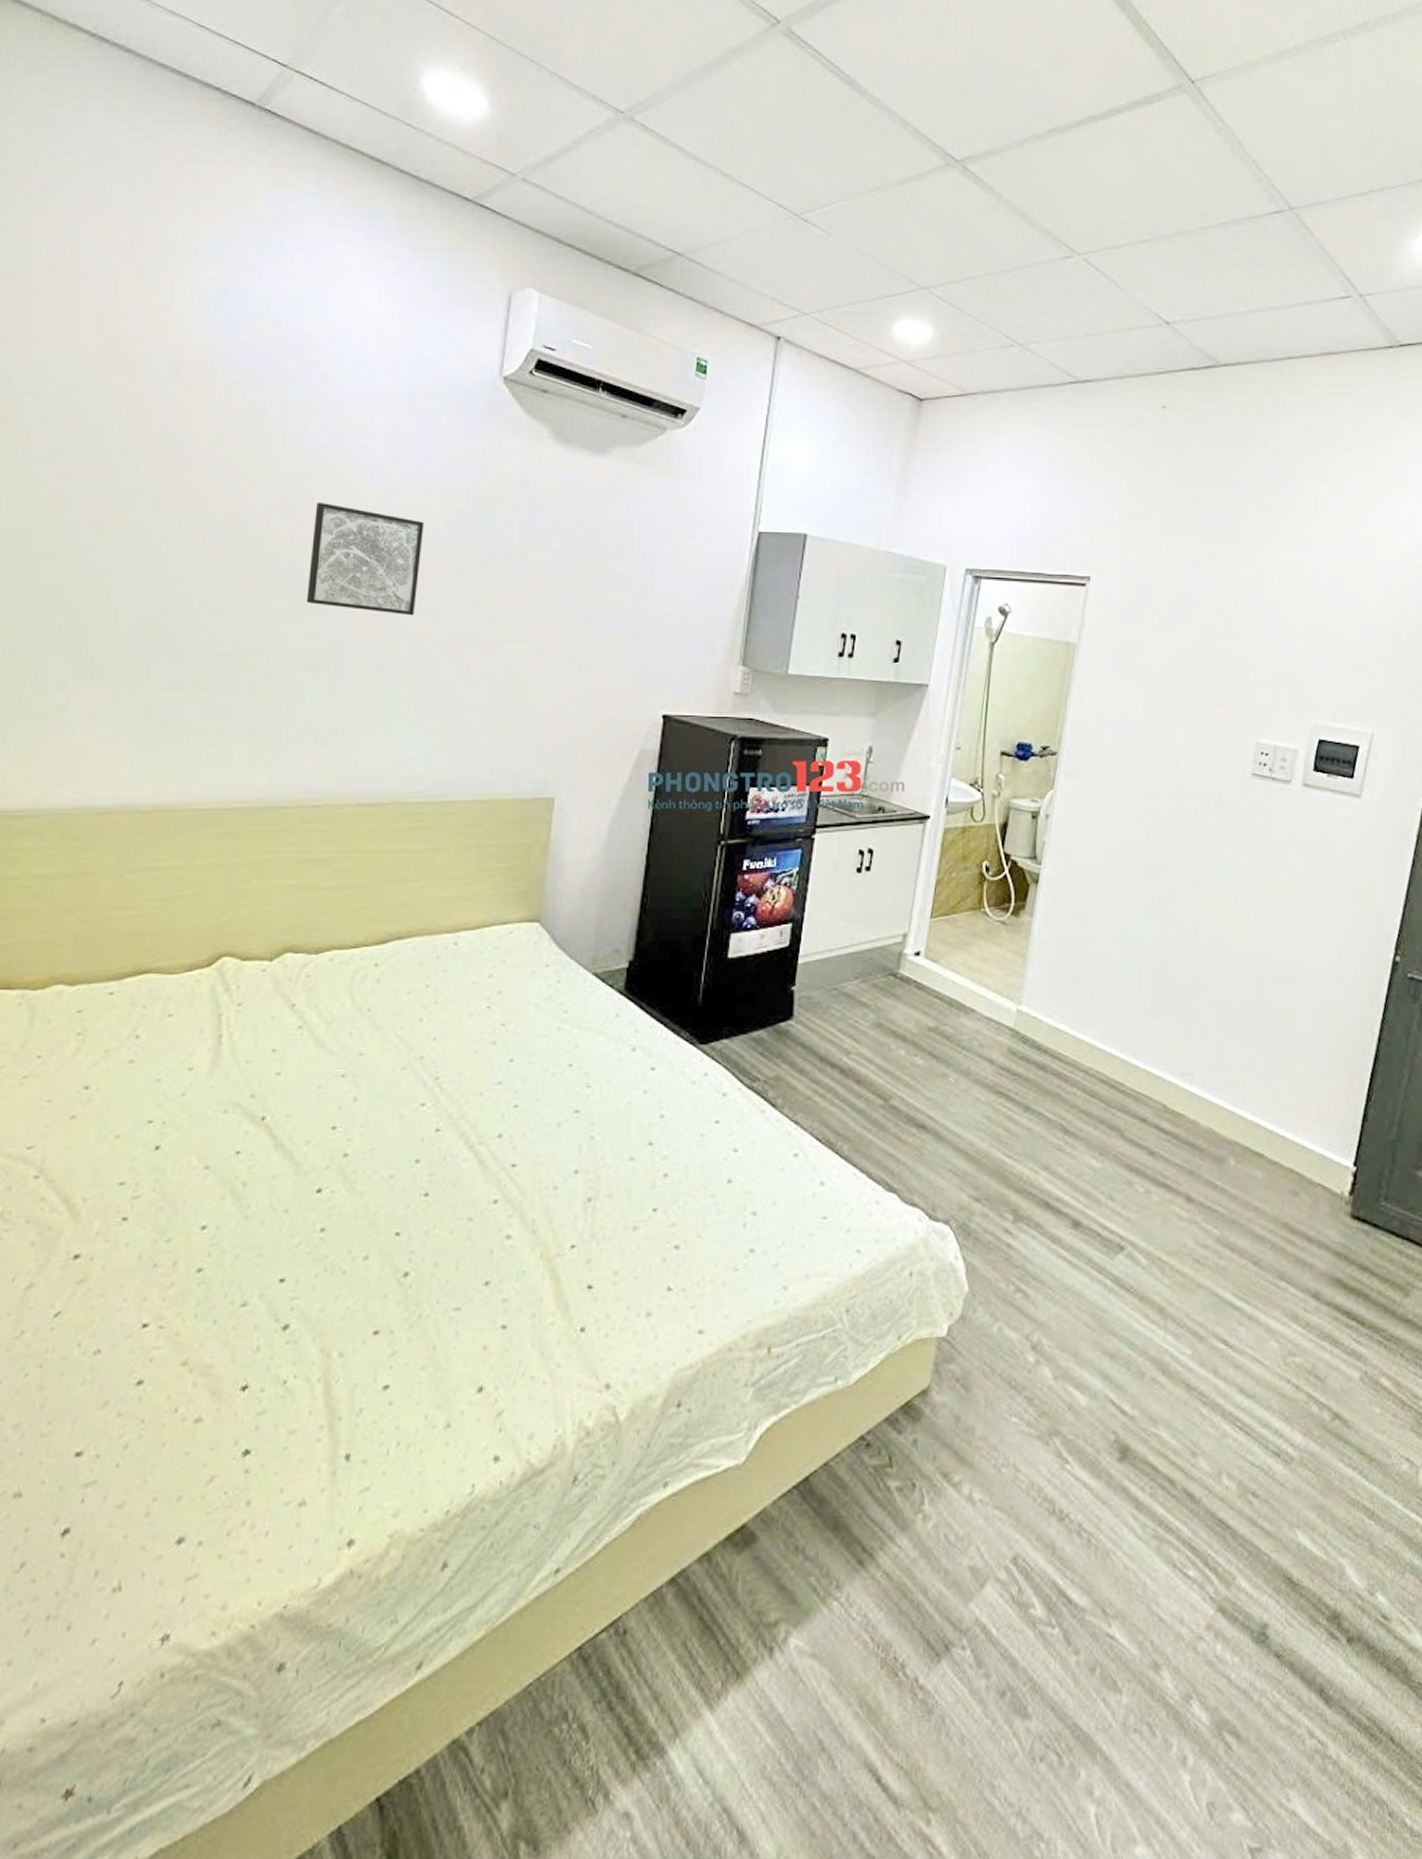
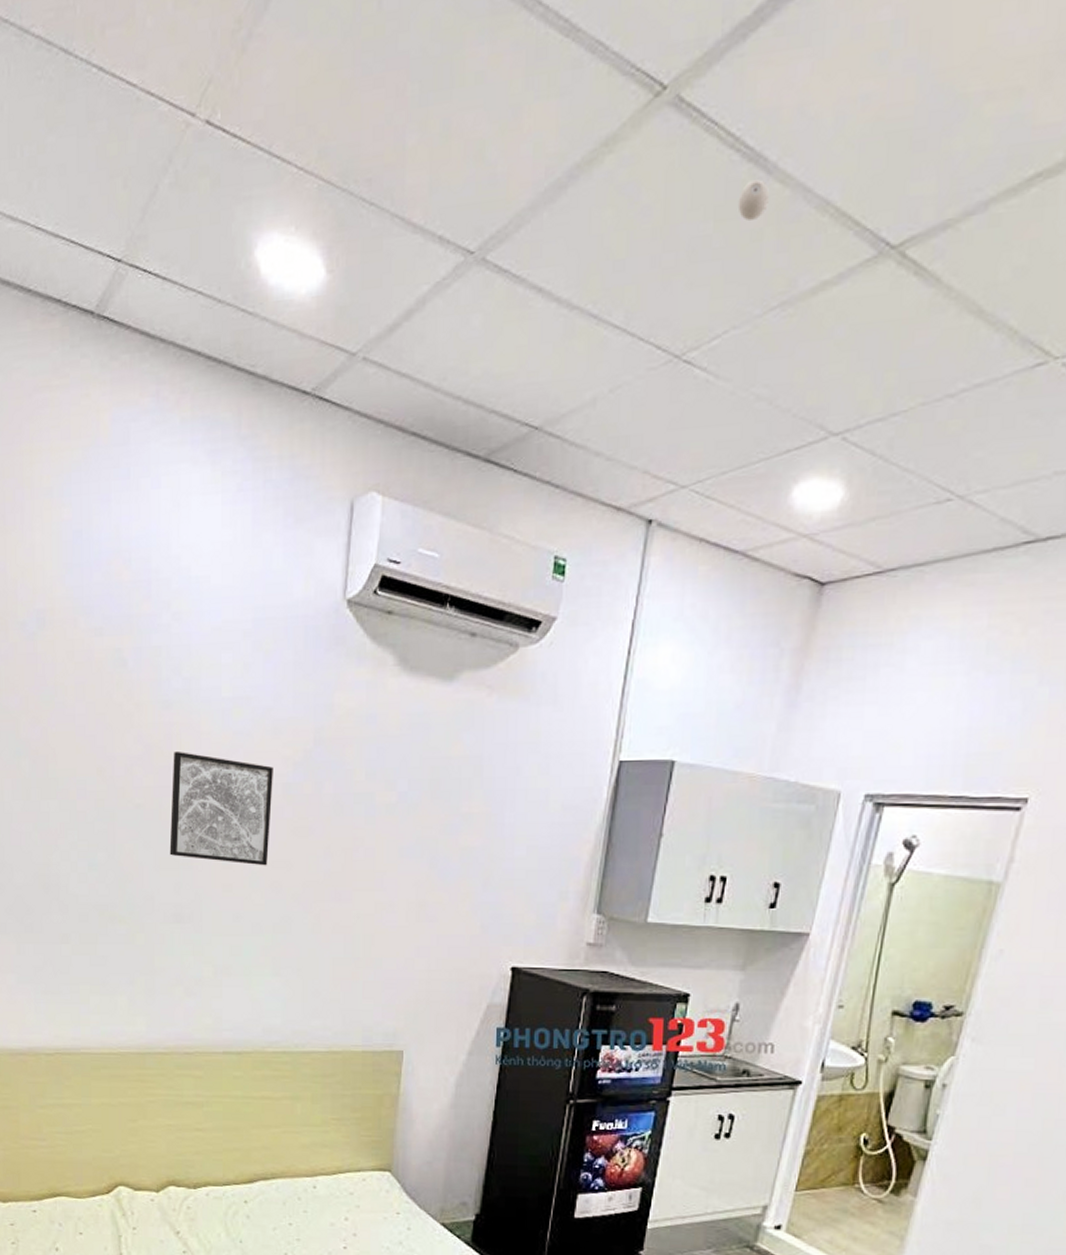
eyeball: none [839,98,862,125] -> present [737,179,769,221]

